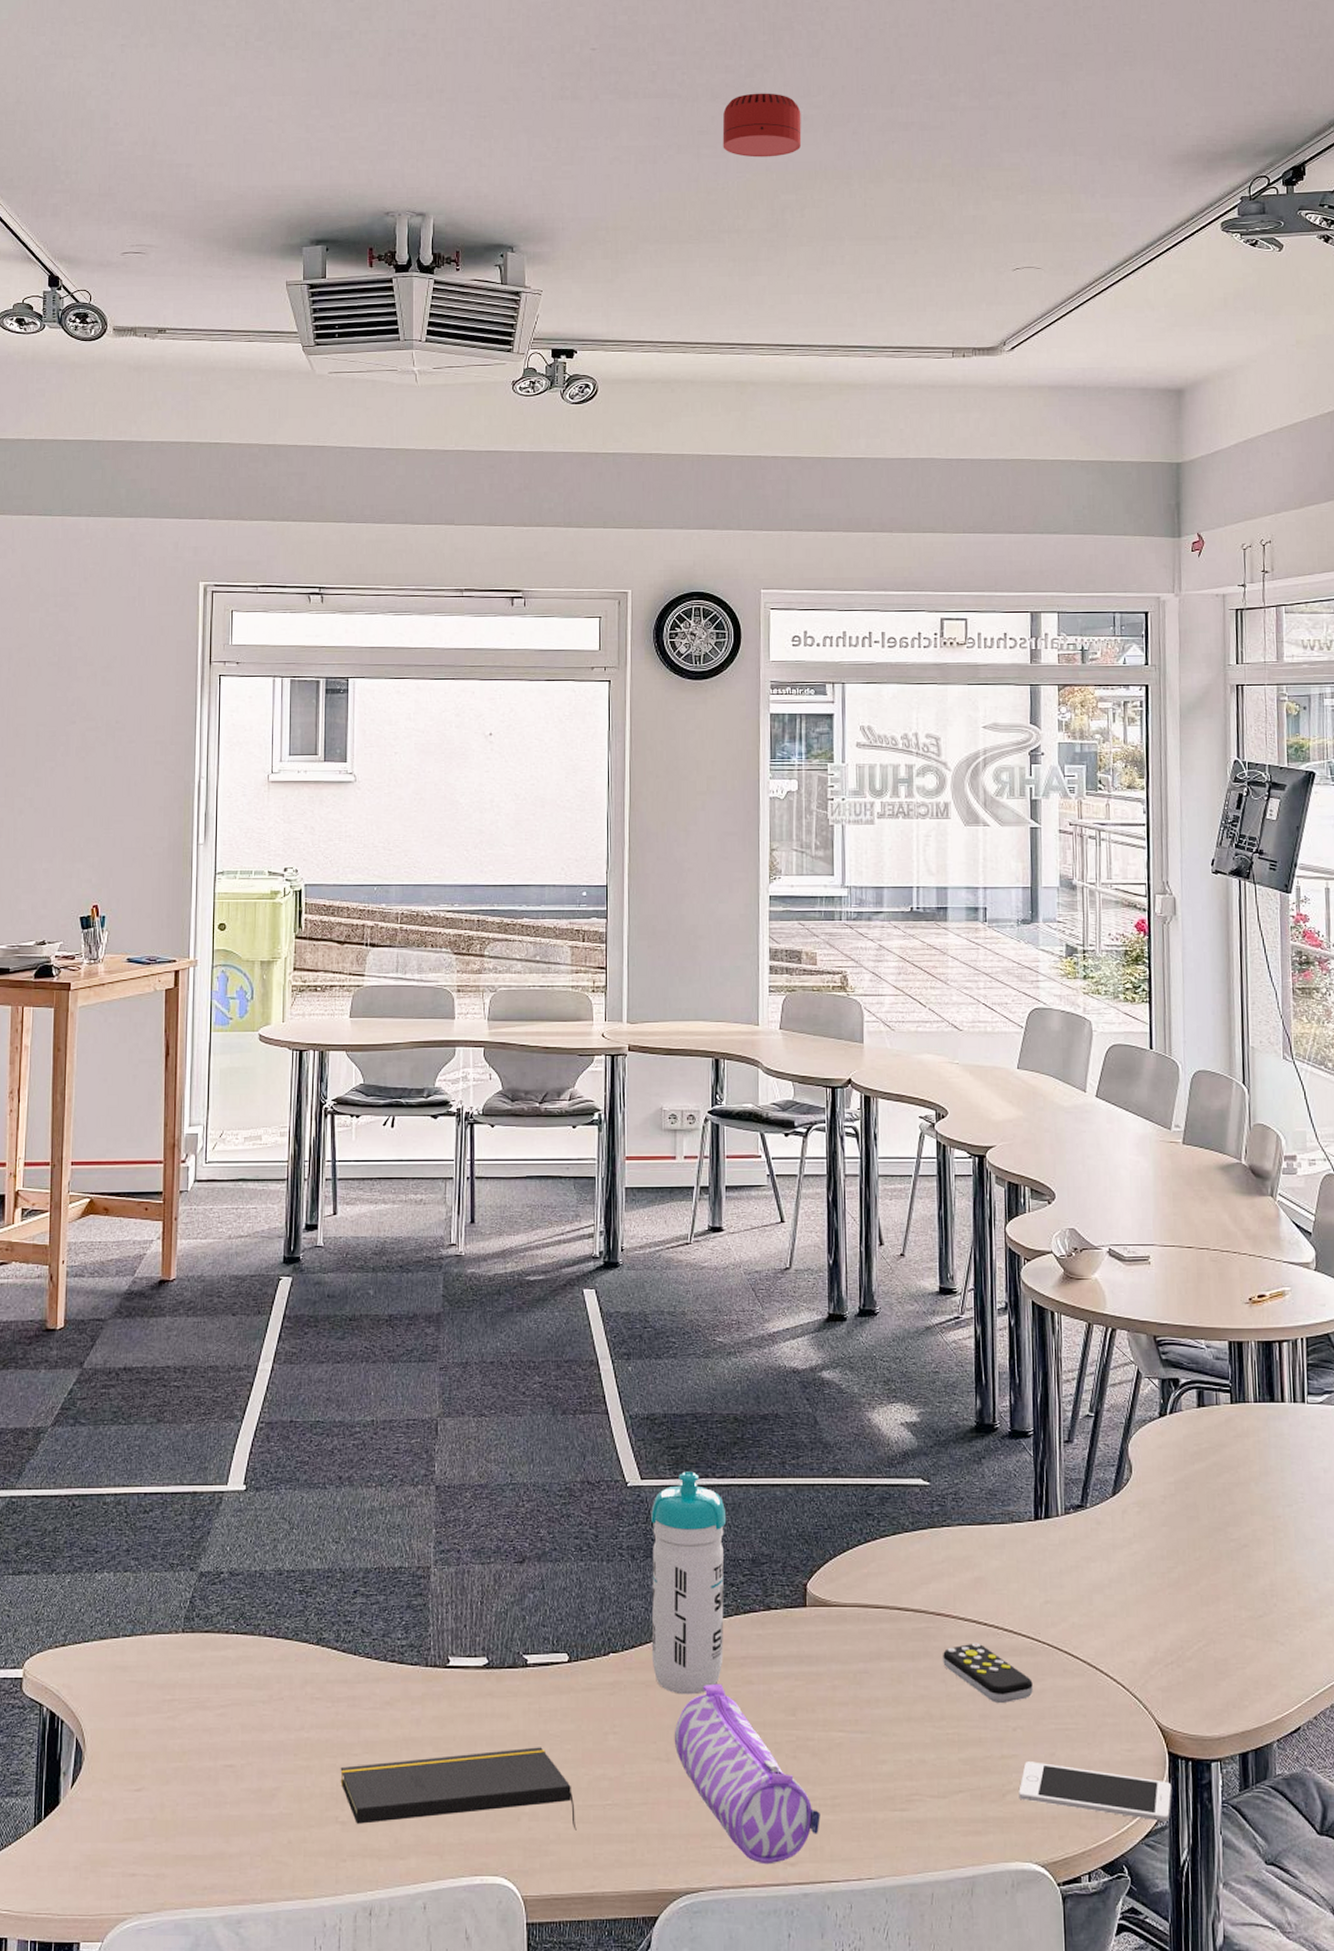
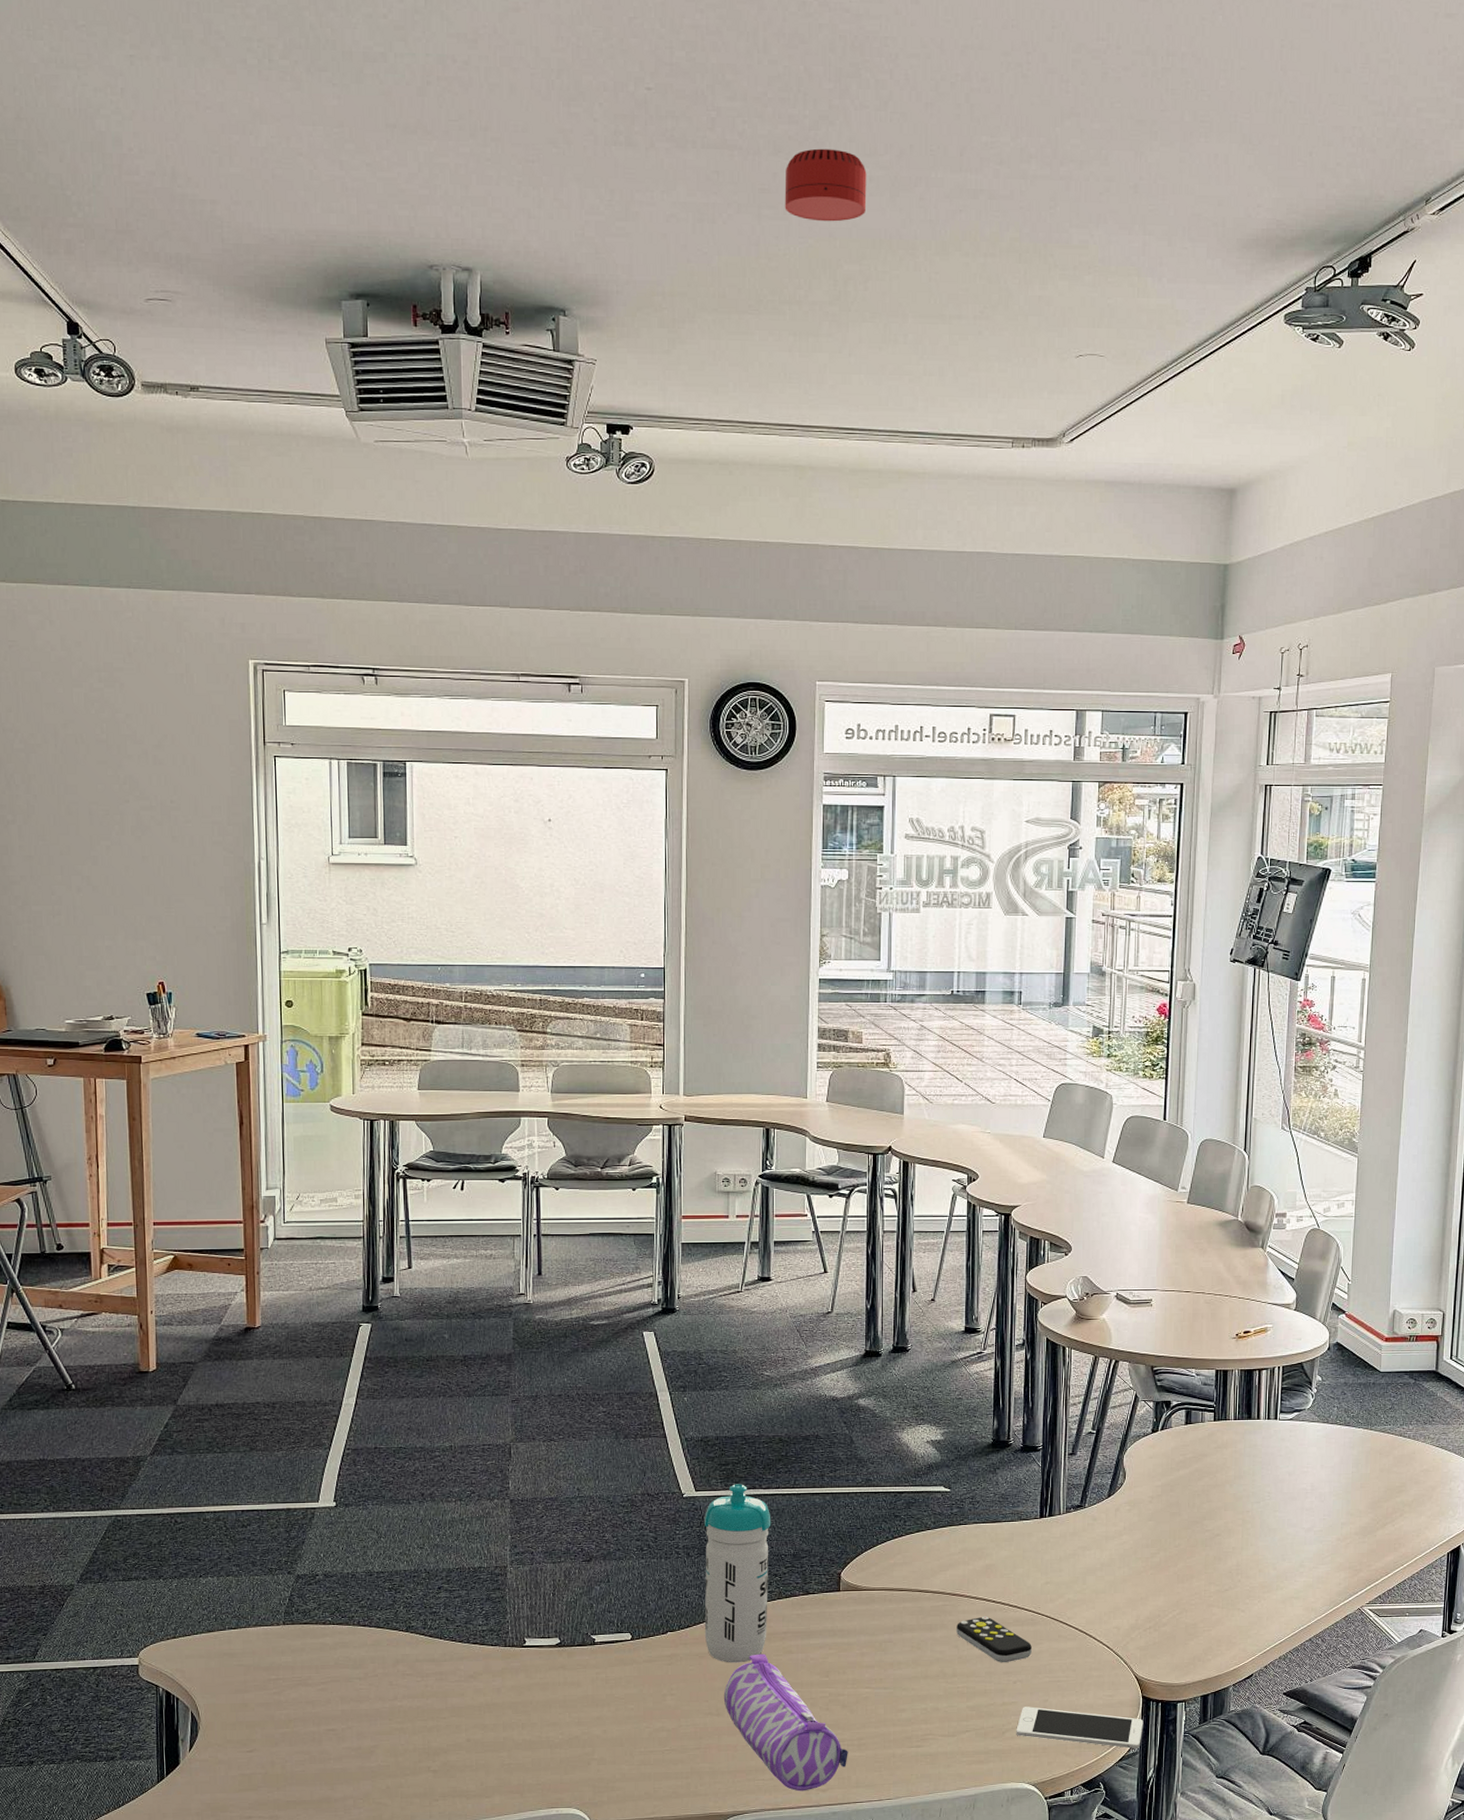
notepad: present [340,1747,577,1830] -> none [431,1707,639,1772]

